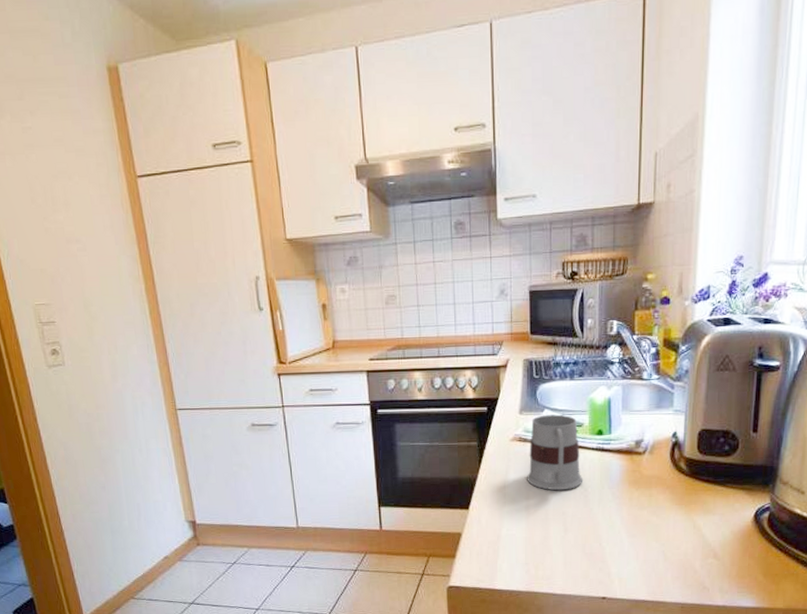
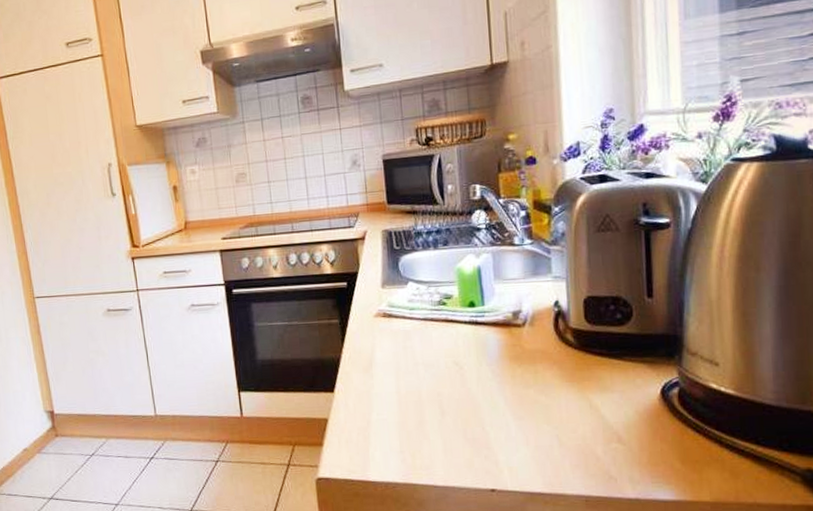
mug: present [527,414,584,491] -> none [395,286,458,370]

